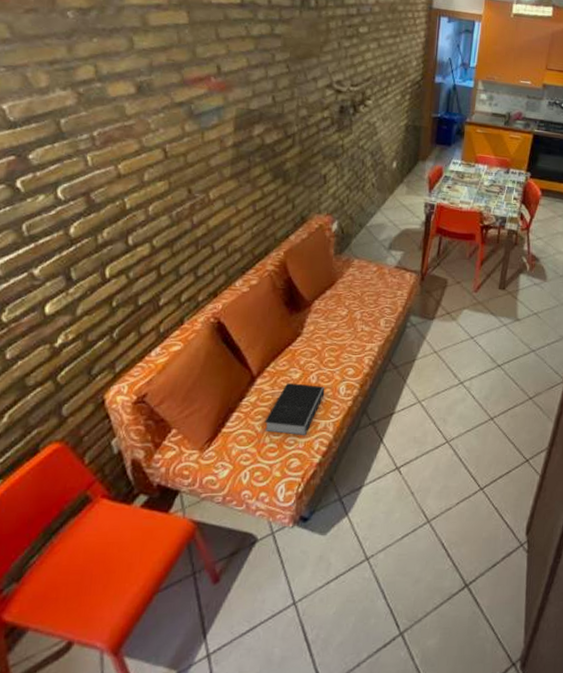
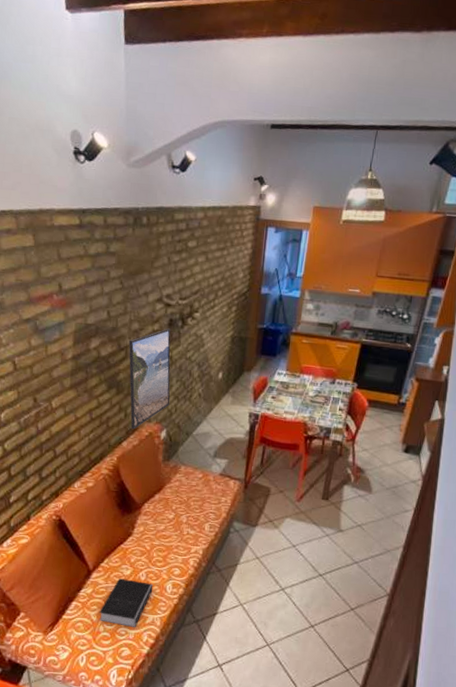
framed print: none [296,115,342,222] -> present [128,328,171,430]

